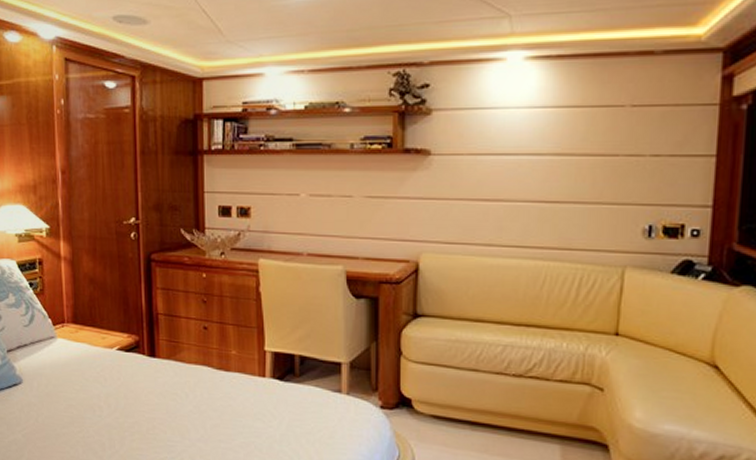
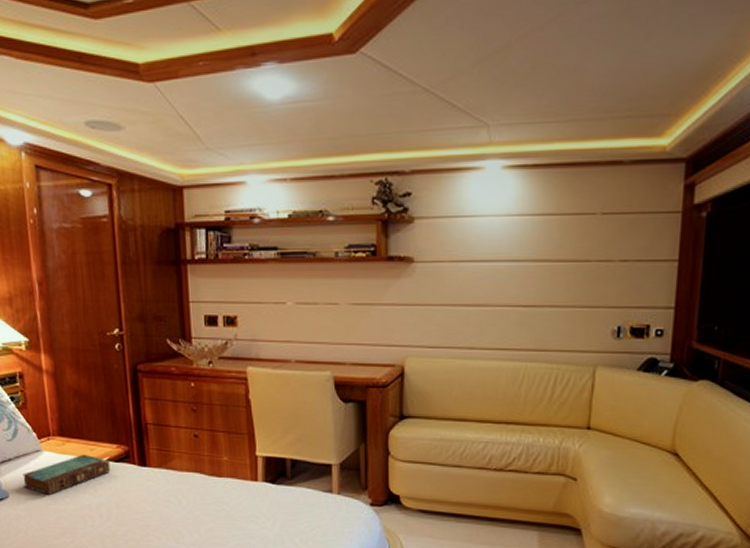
book: none [36,342,121,382] -> present [22,454,111,495]

